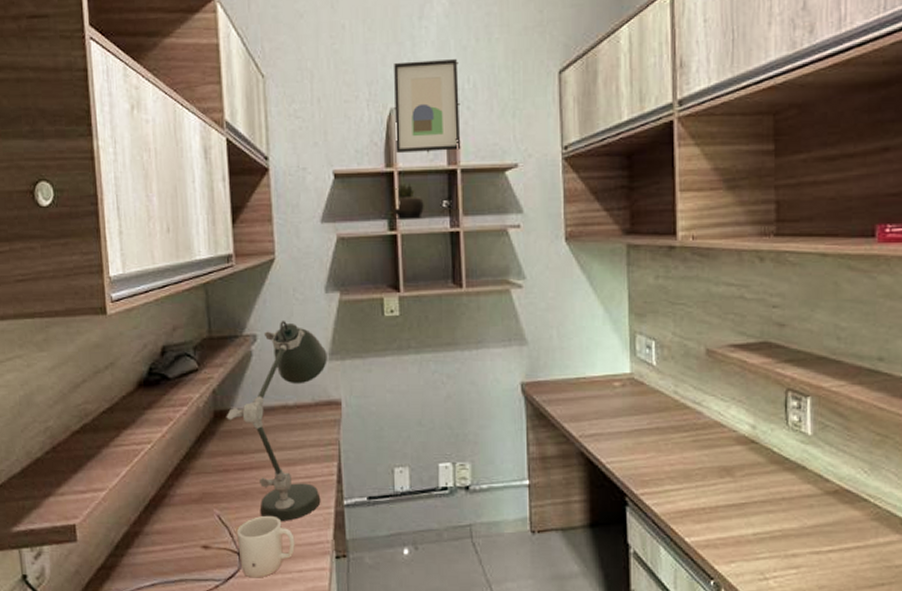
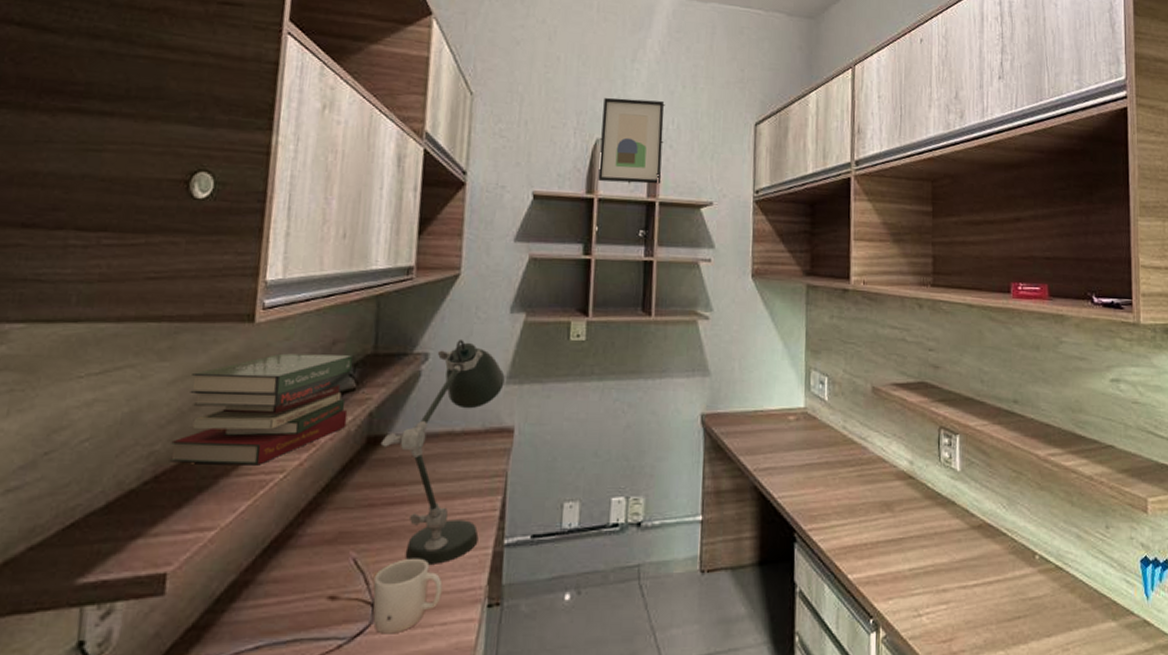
books: none [60,340,195,437] -> present [169,353,353,466]
succulent plant: present [391,182,426,220] -> none [586,209,621,246]

